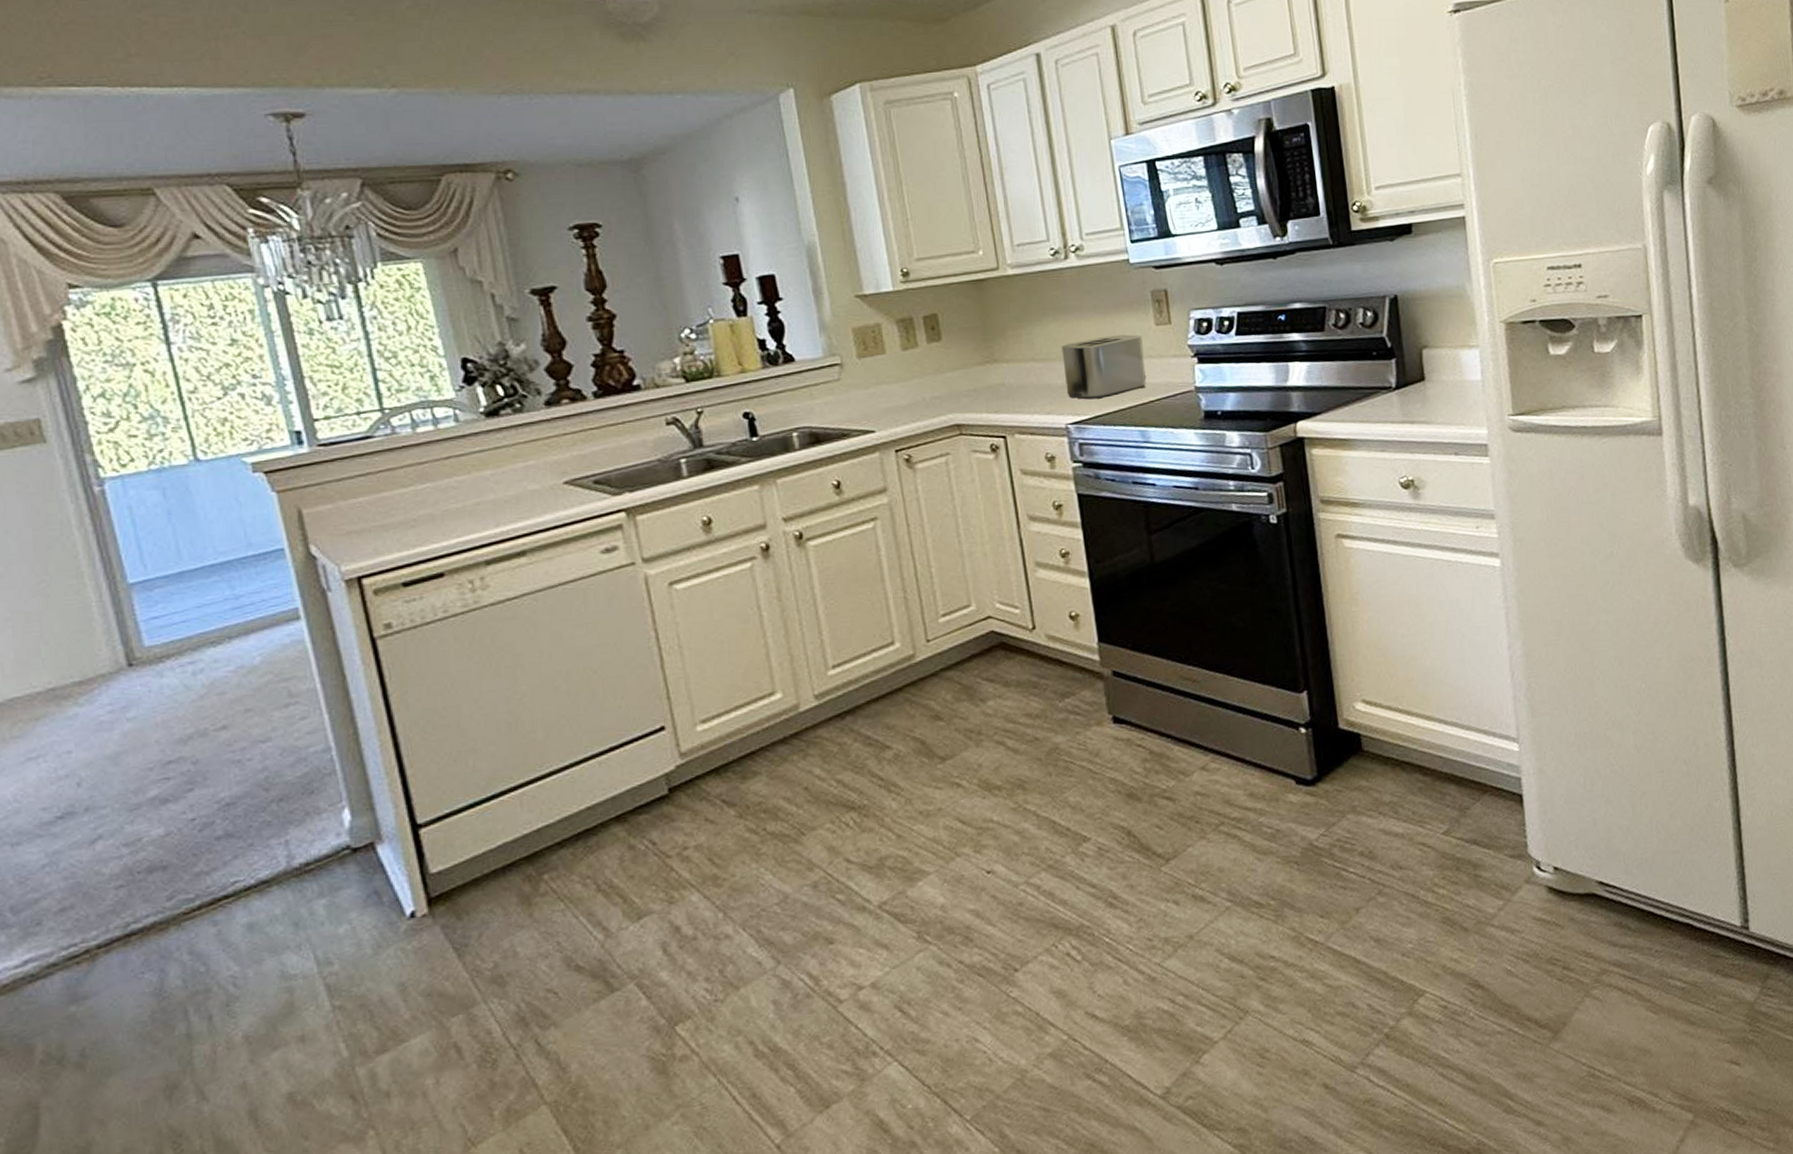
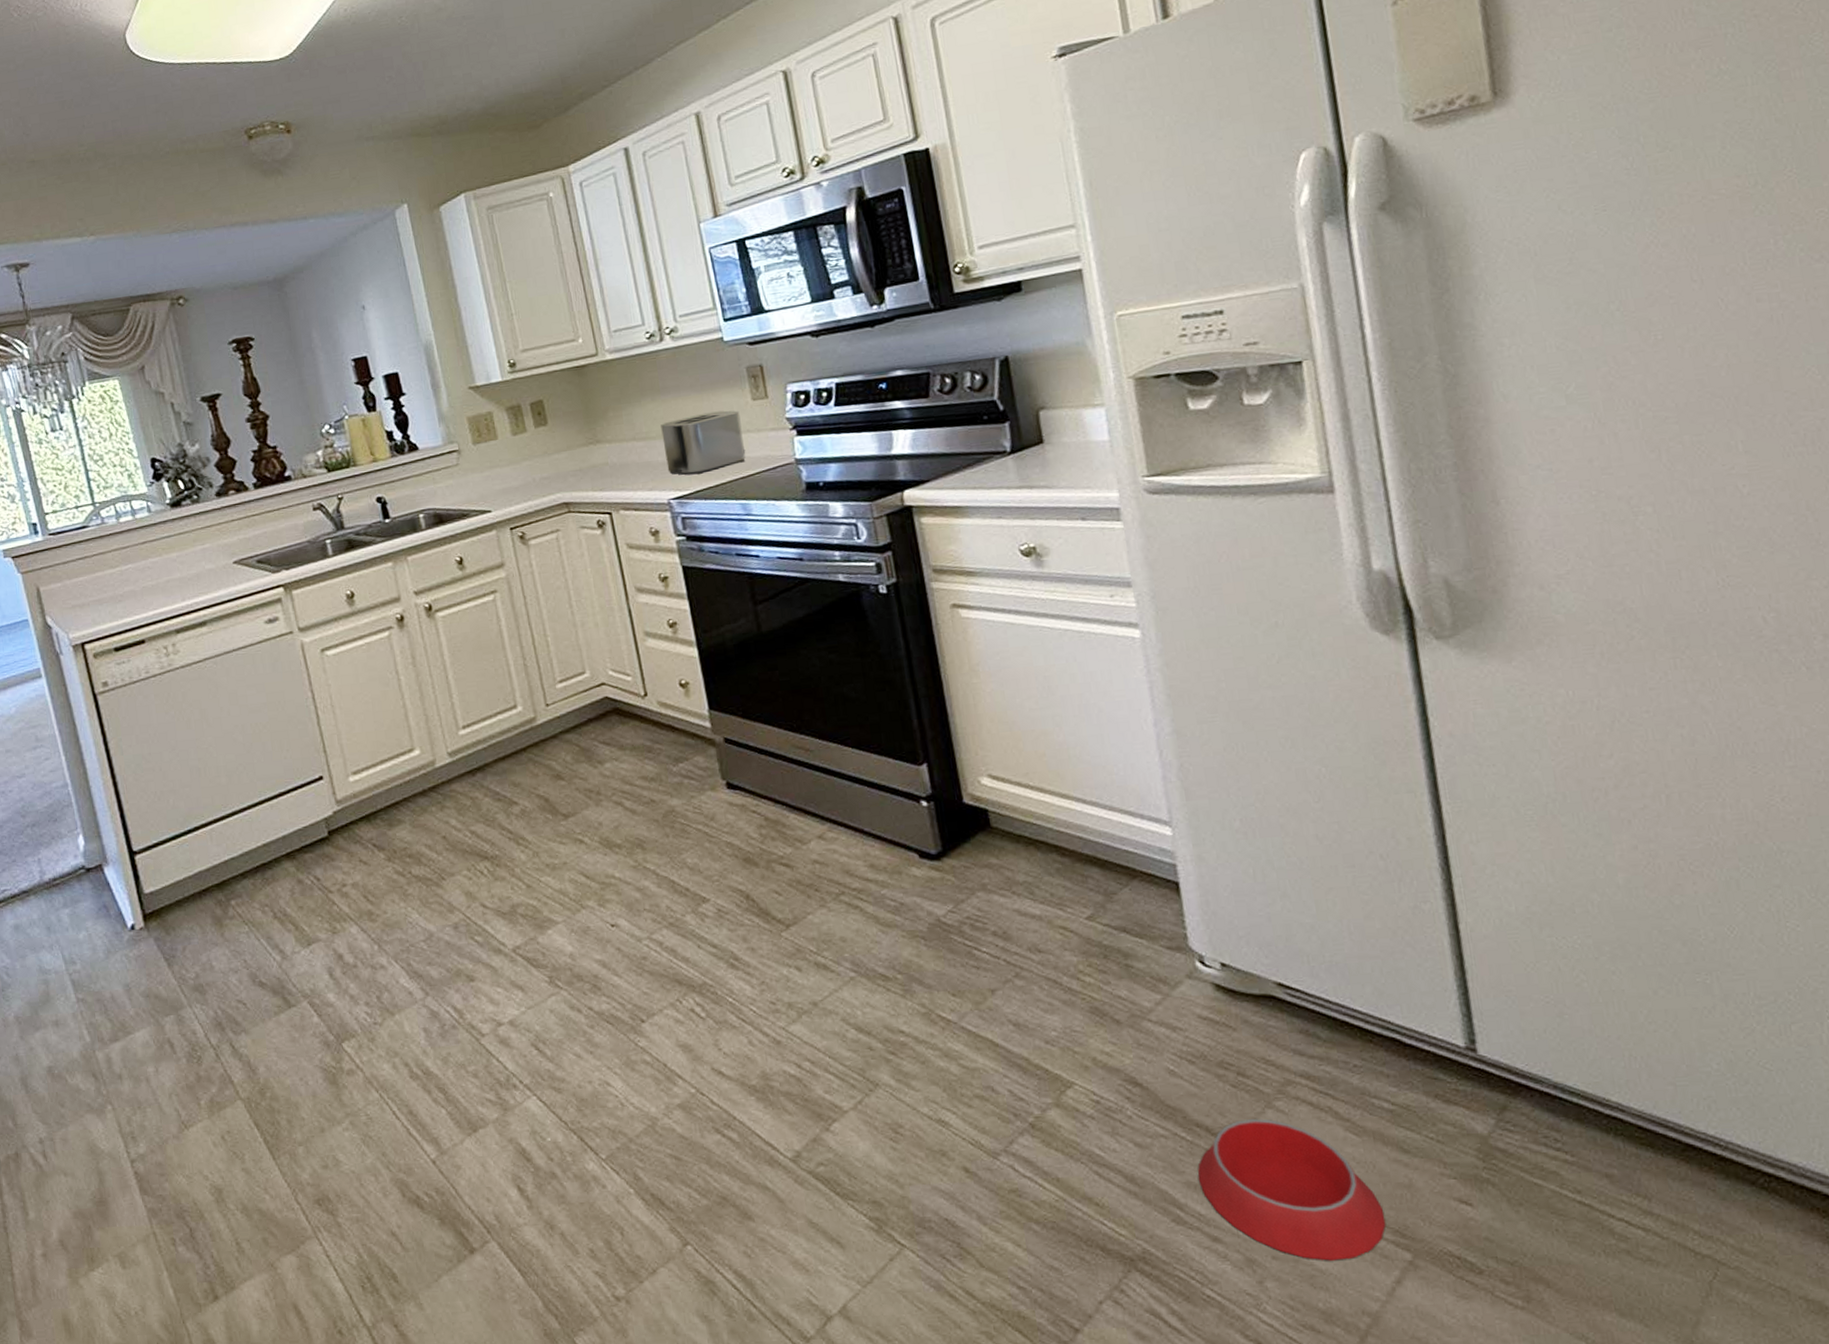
pet bowl: none [1526,1007,1675,1131] -> present [1198,1119,1386,1261]

